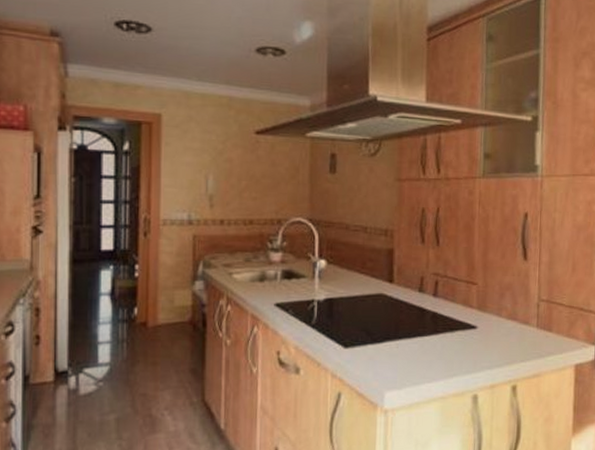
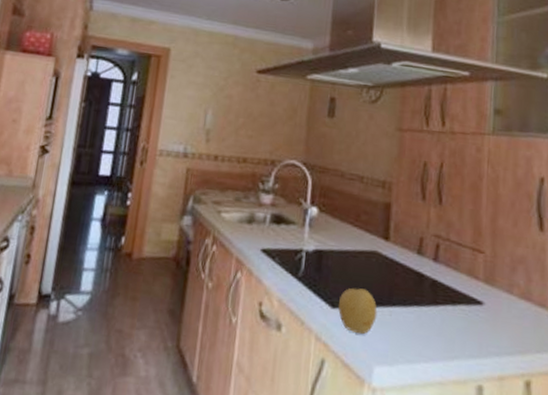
fruit: none [351,328,386,367] -> present [338,287,377,335]

